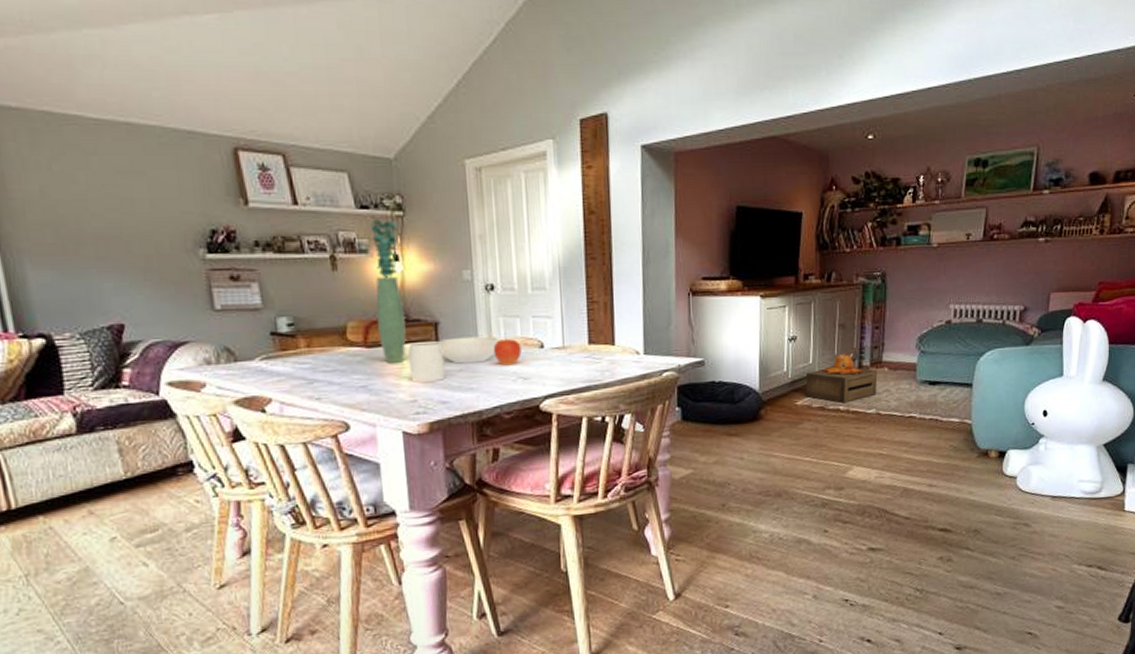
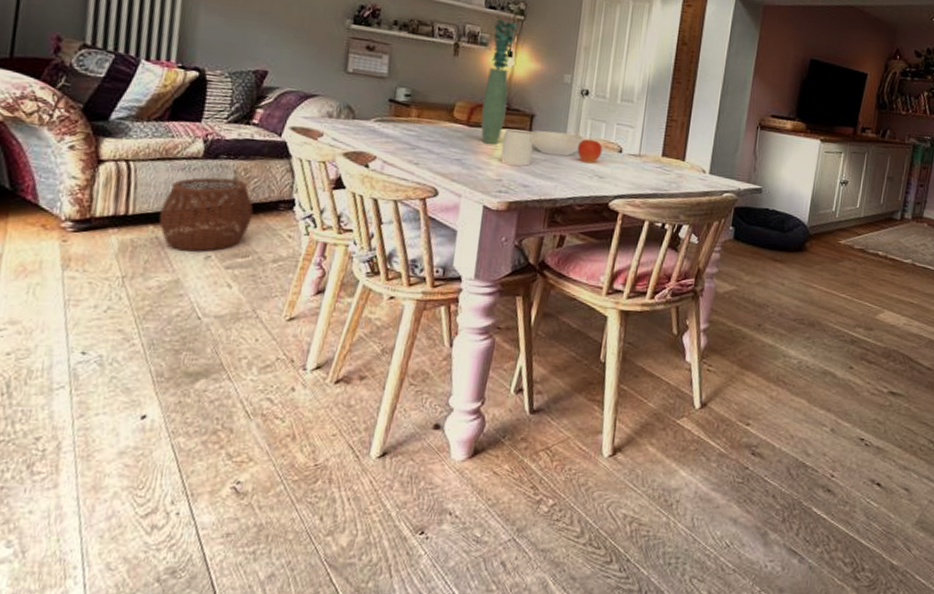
woven basket: none [45,450,151,537] -> present [158,177,253,252]
toy box: present [805,352,878,404] -> none [849,204,918,250]

